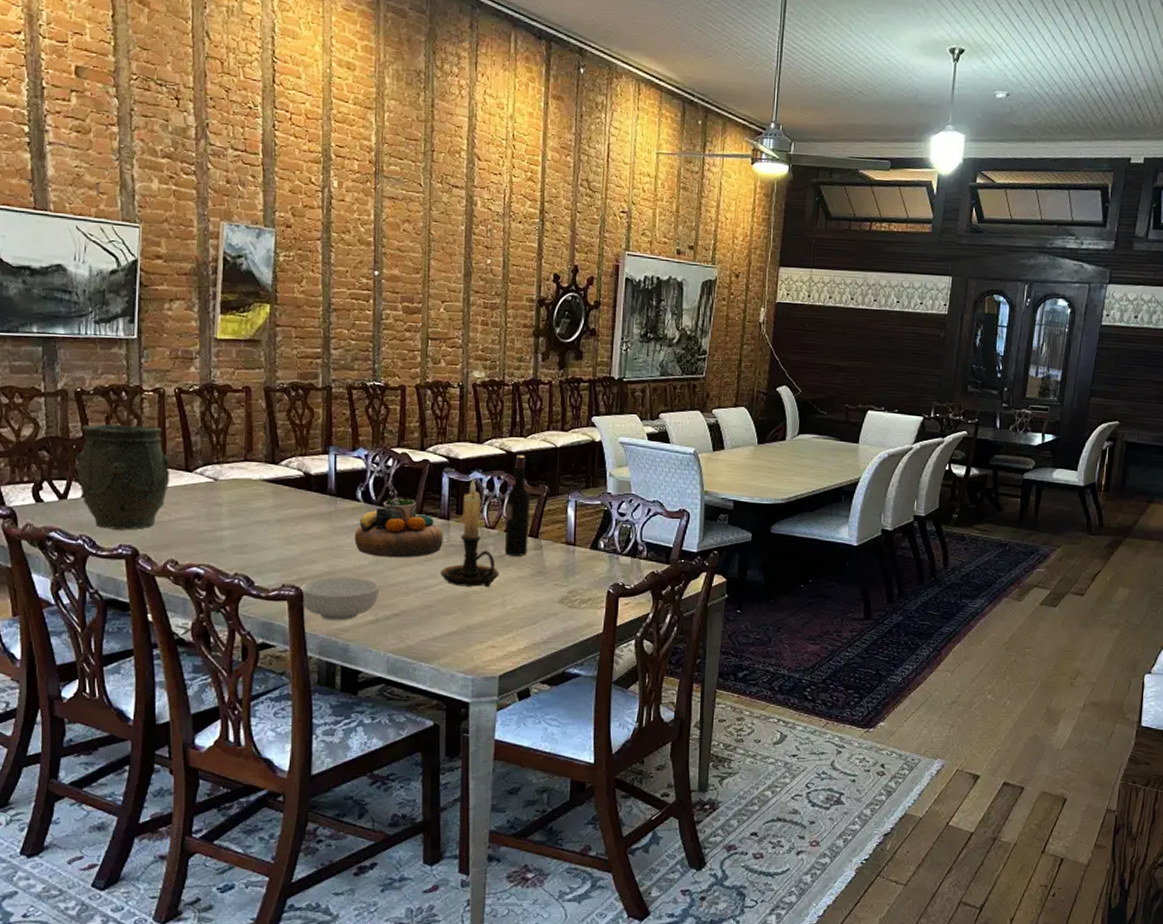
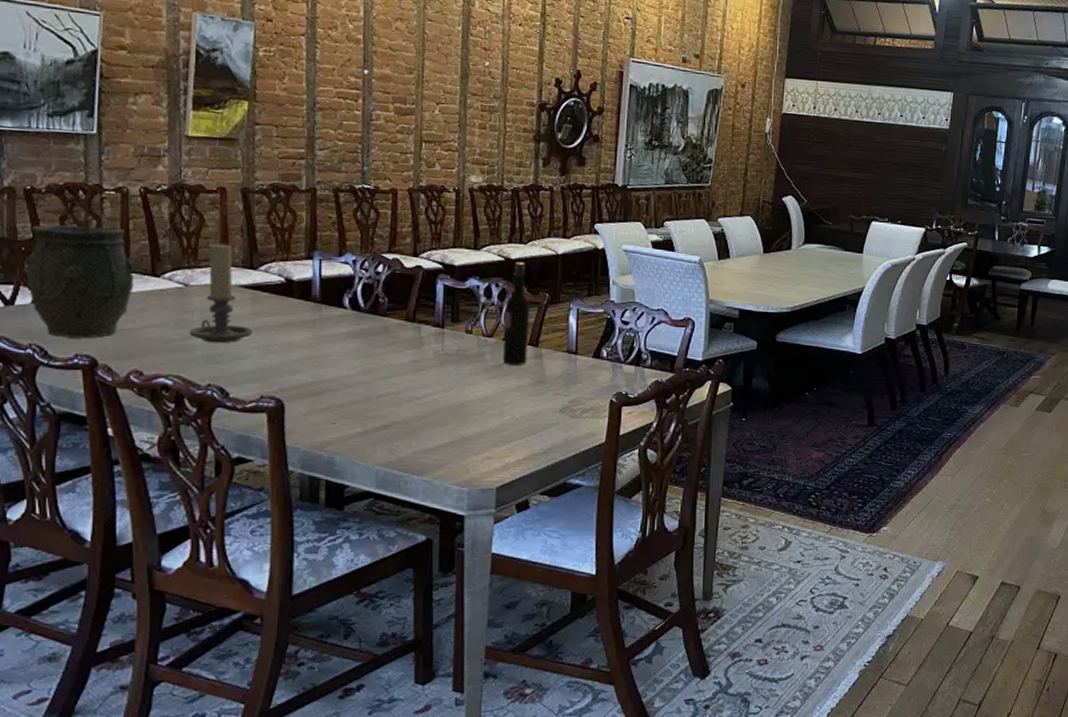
candle holder: none [218,439,275,535] -> present [189,242,252,344]
cereal bowl: present [299,577,379,621] -> none [279,387,367,433]
decorative bowl: present [354,496,443,558] -> none [341,304,437,368]
candle holder: present [441,479,499,587] -> none [434,286,497,397]

